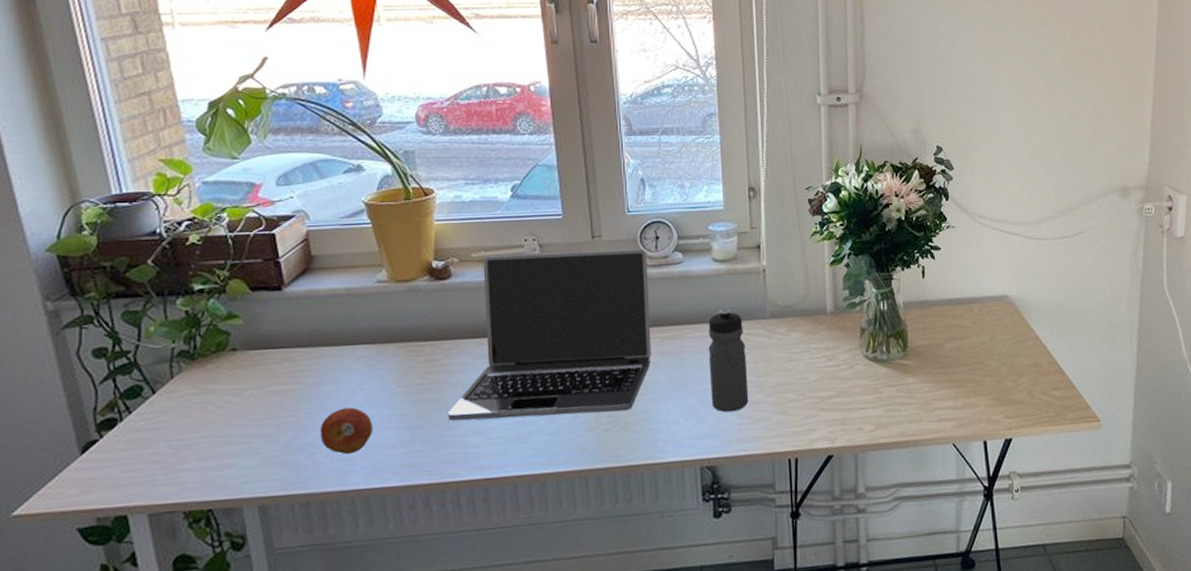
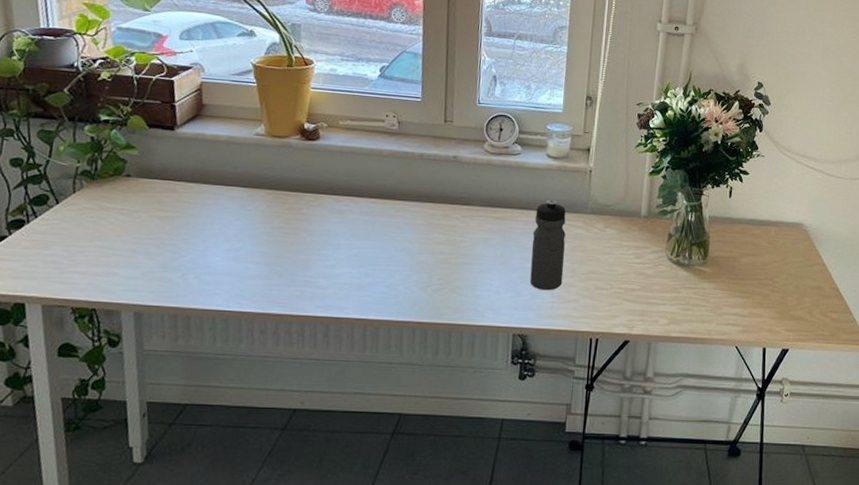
fruit: present [320,407,373,455] -> none [192,239,238,280]
laptop: present [448,249,652,422] -> none [302,125,491,277]

